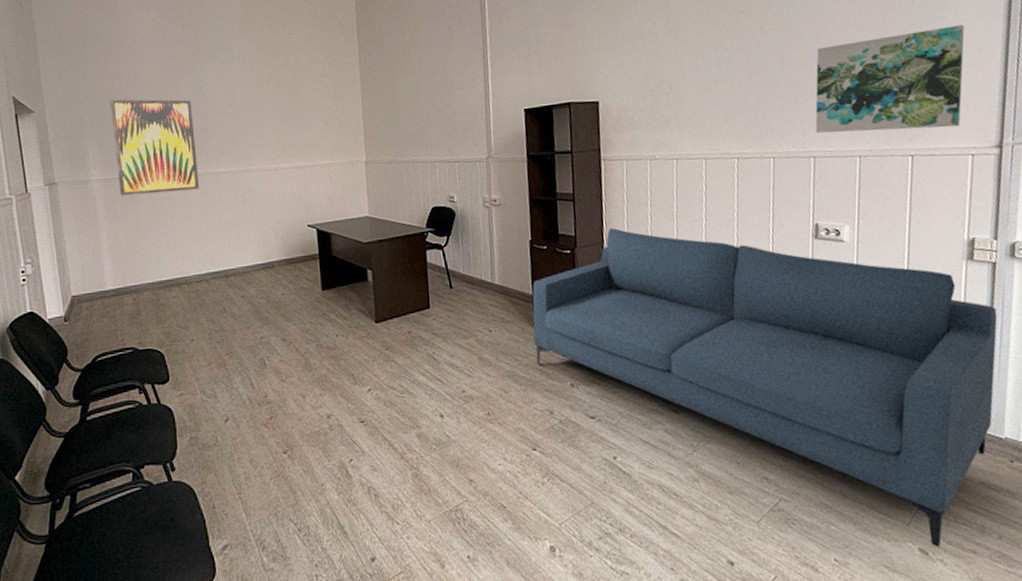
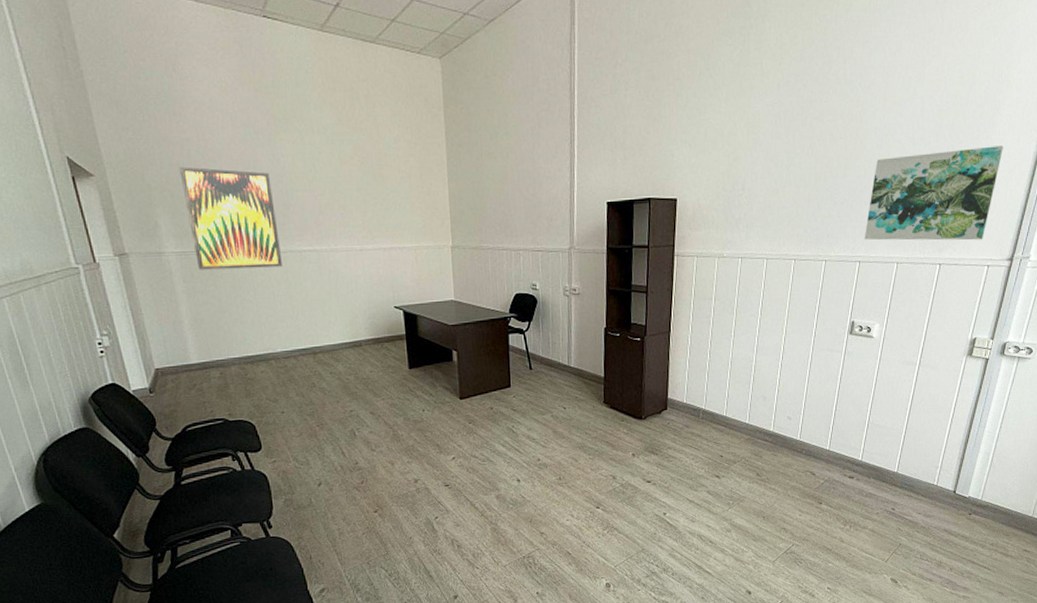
sofa: present [532,228,998,548] -> none [602,319,982,578]

